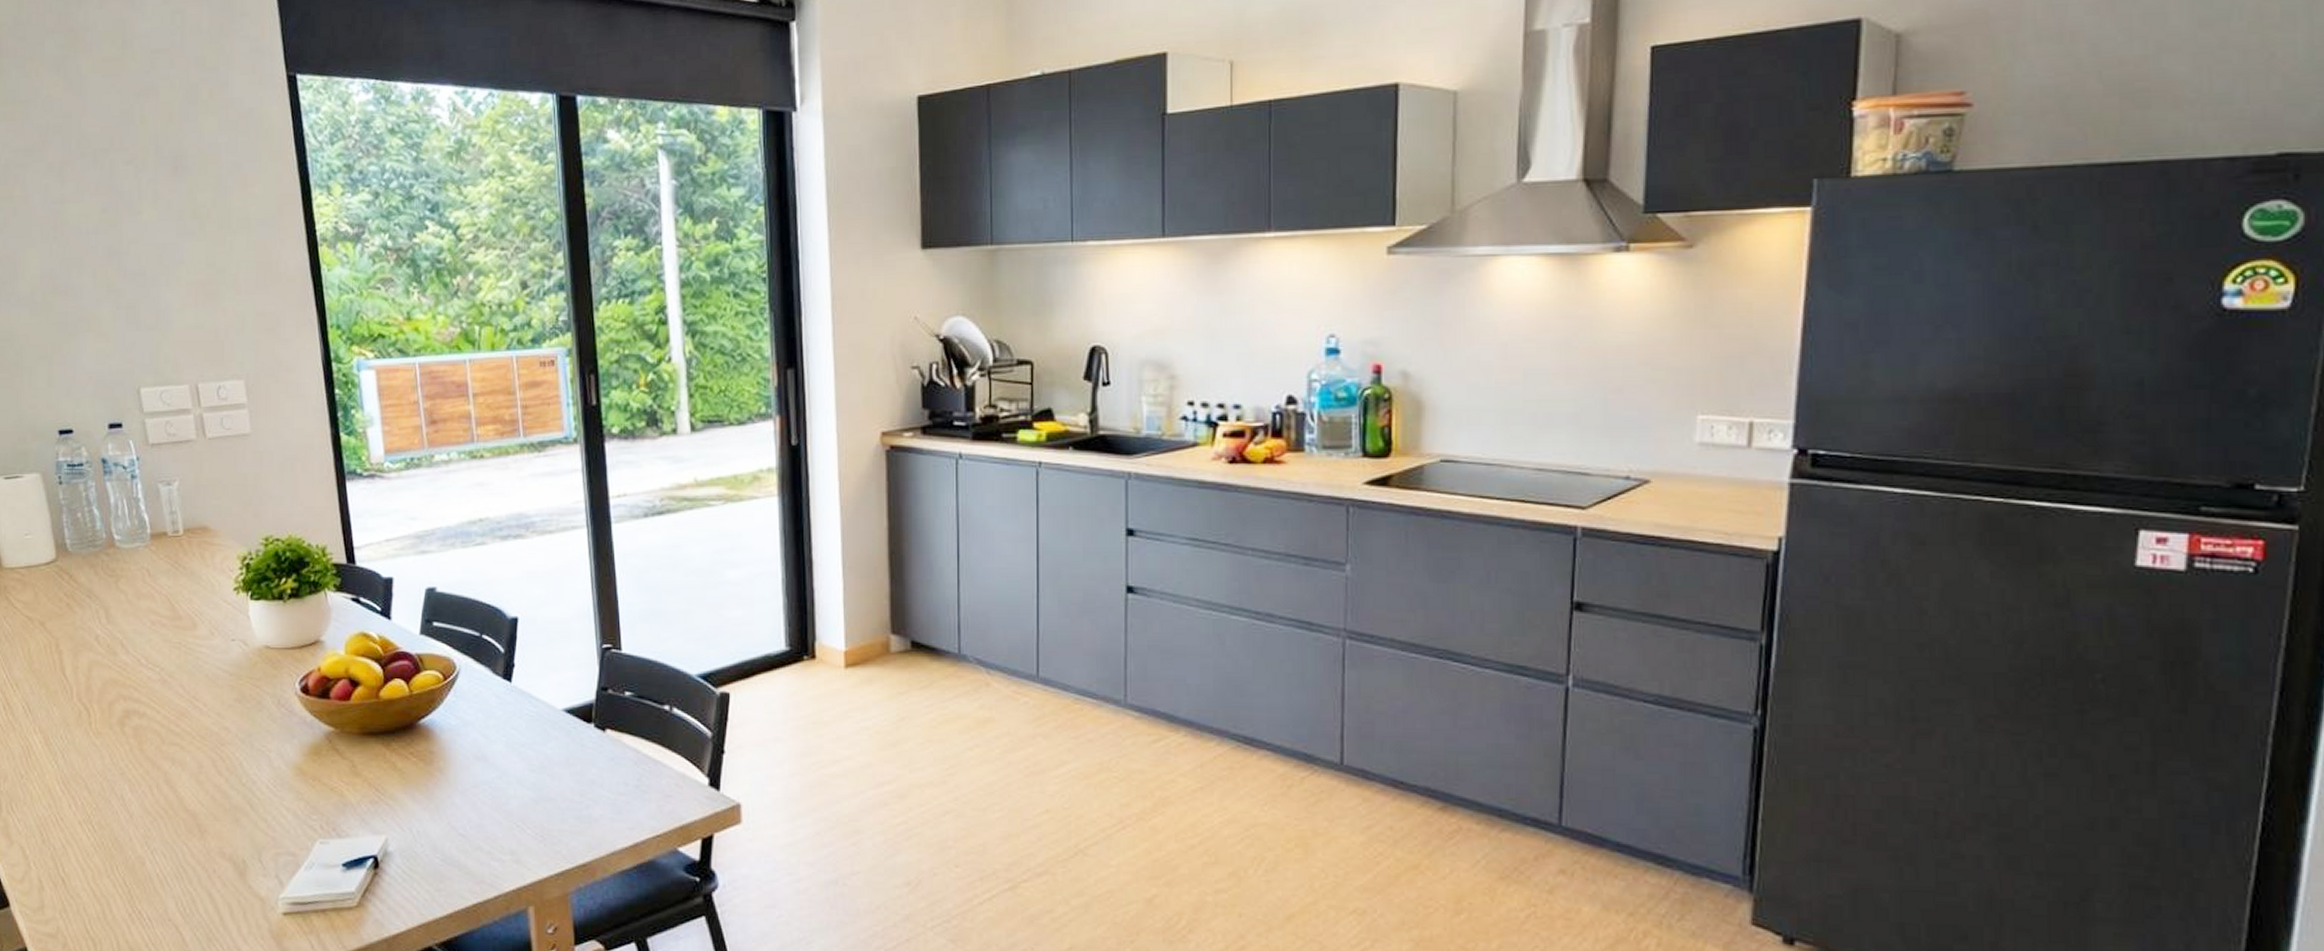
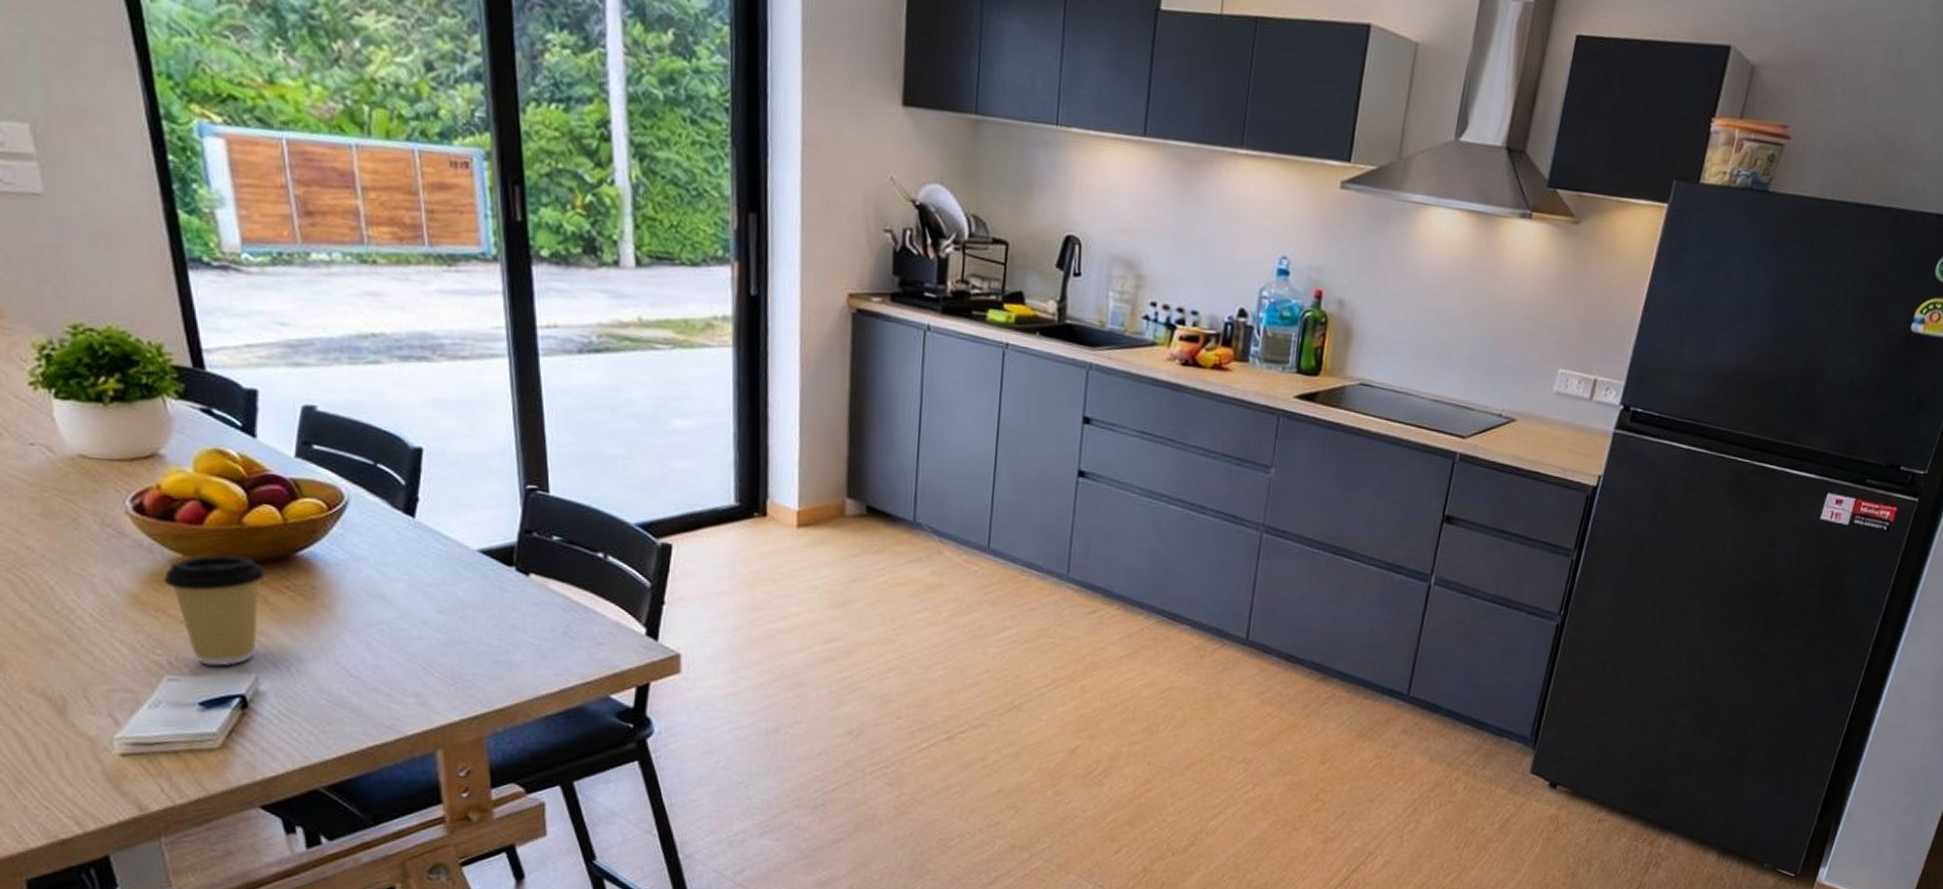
coffee cup: none [319,727,395,829] -> present [163,555,265,666]

